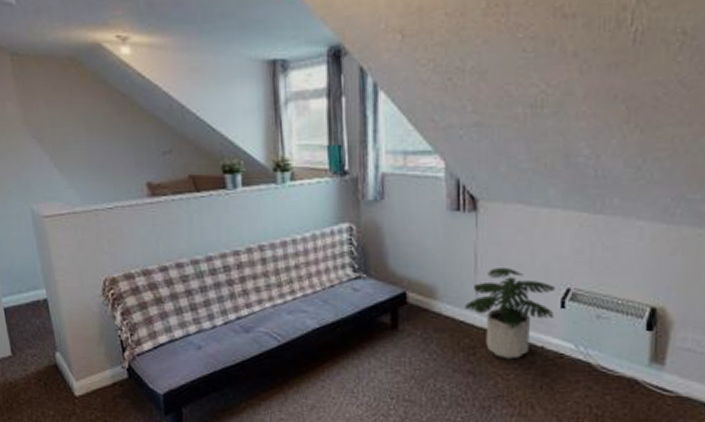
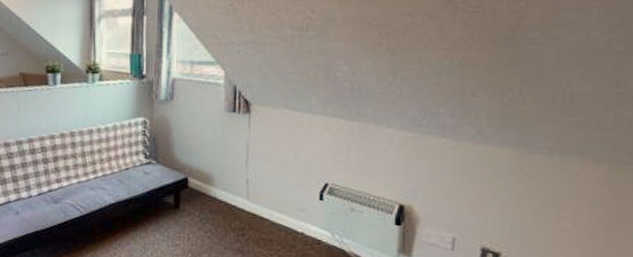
potted plant: present [465,266,555,360] -> none [237,161,315,242]

